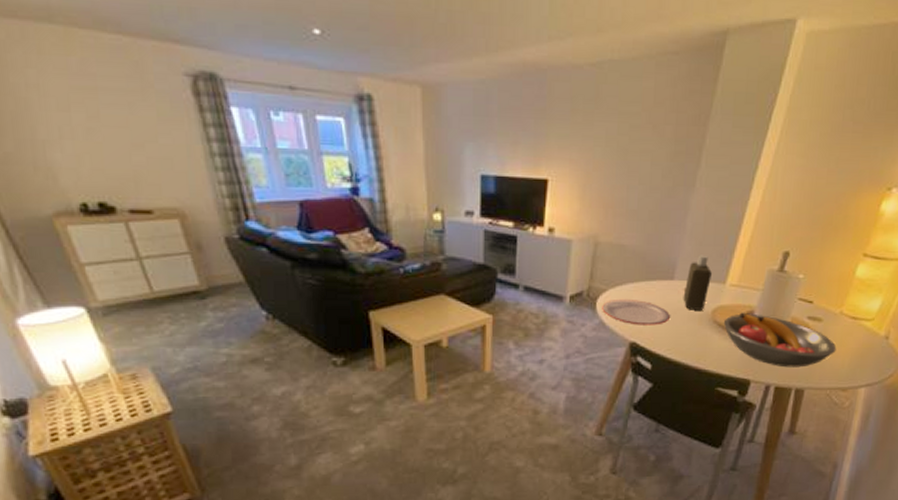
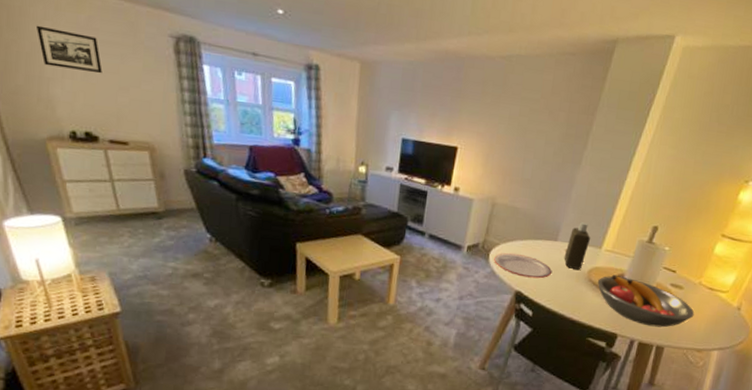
picture frame: none [17,75,108,130] -> present [35,25,103,74]

